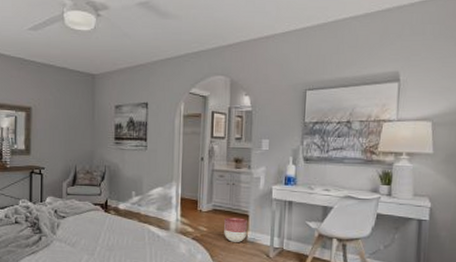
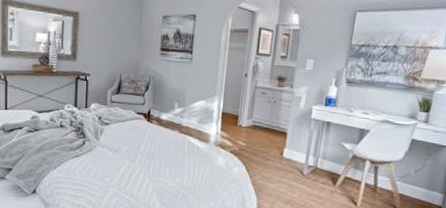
planter: present [224,217,247,242] -> none [261,134,285,159]

